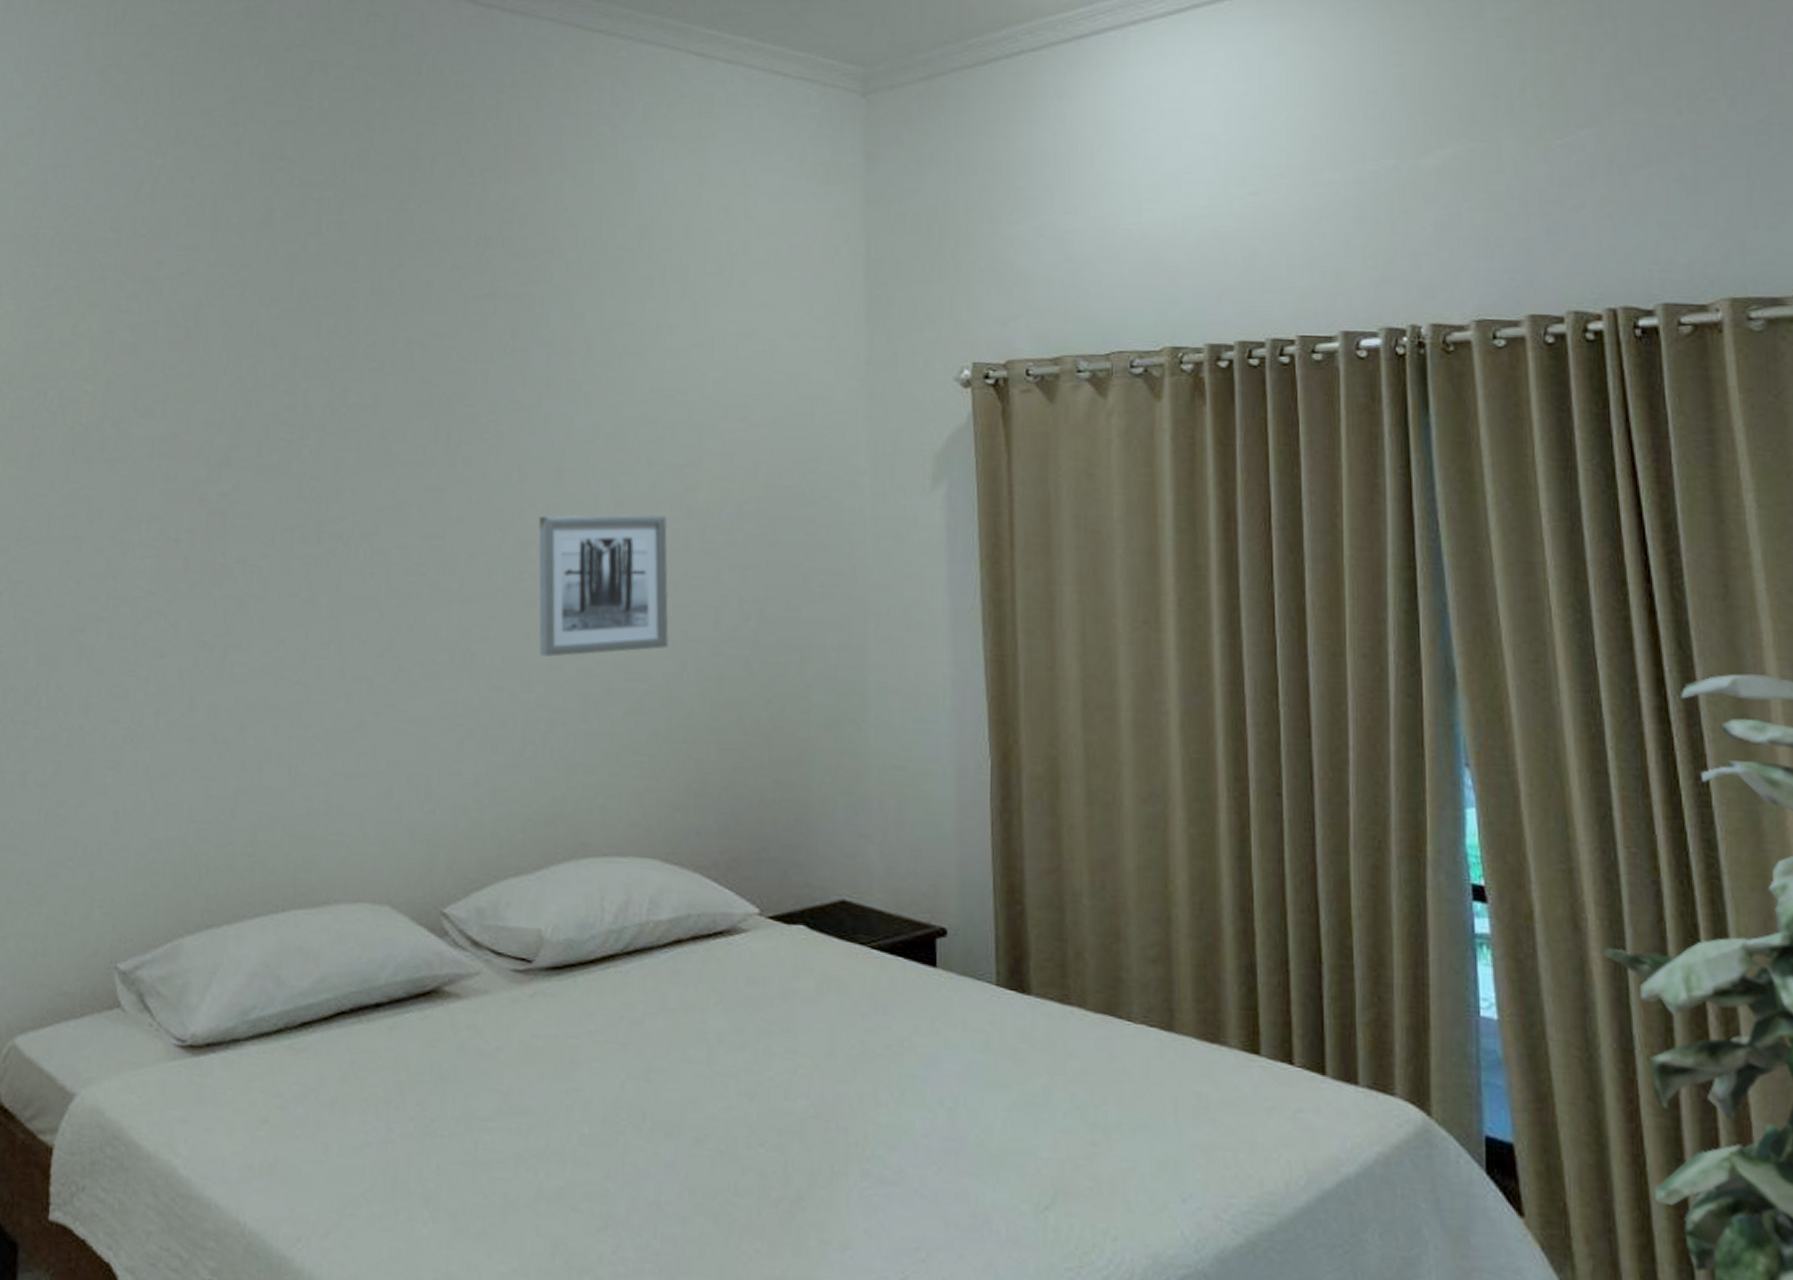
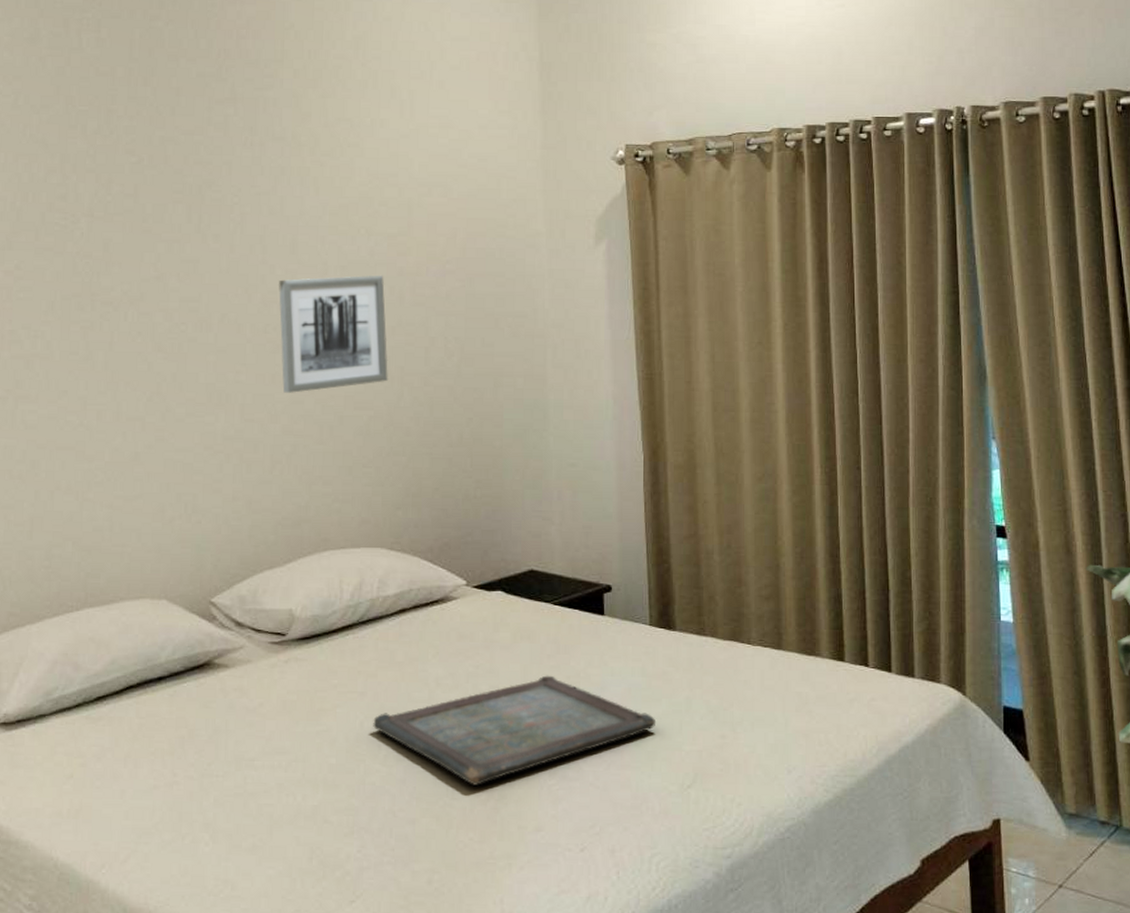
serving tray: none [637,1040,1004,1180] -> present [373,675,657,786]

